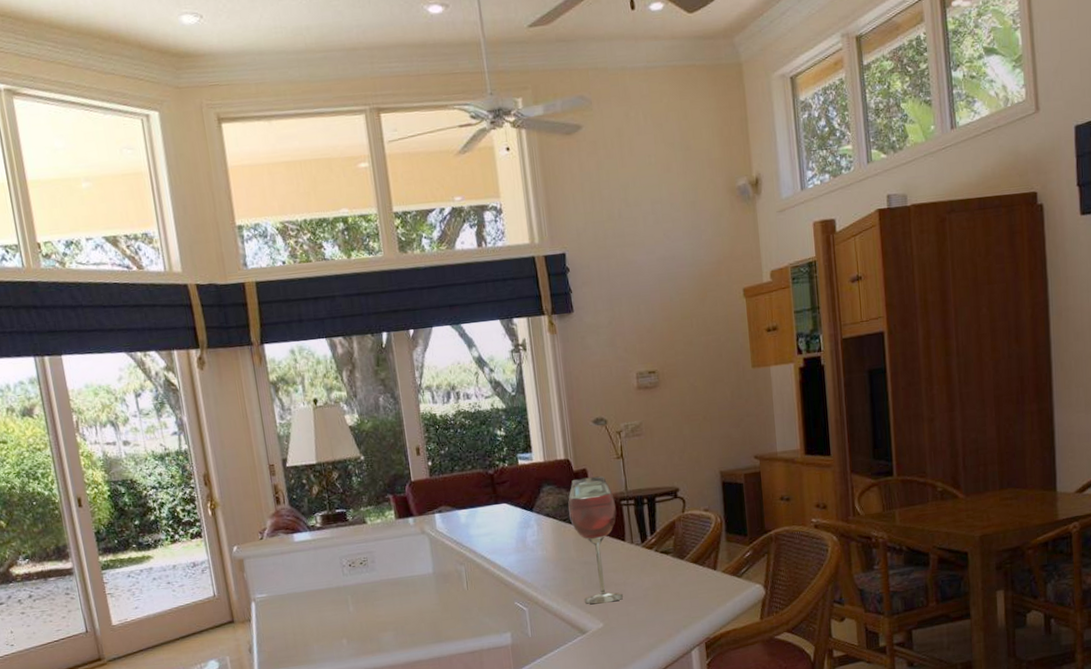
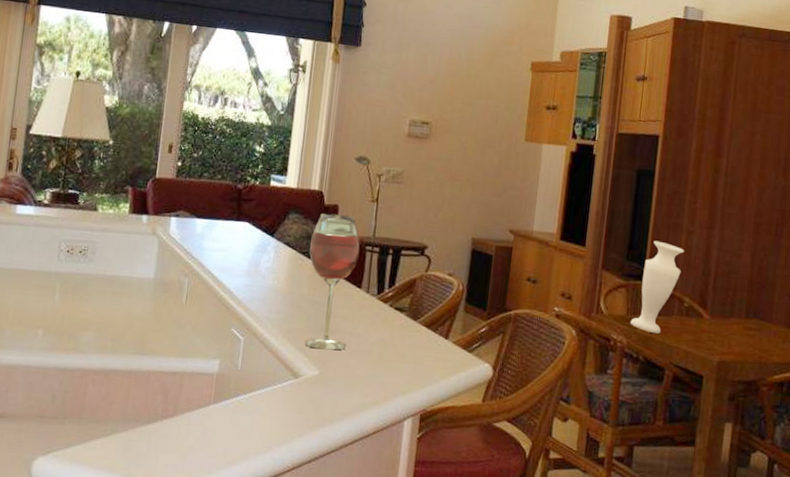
vase: none [887,434,929,524] -> present [630,240,685,334]

